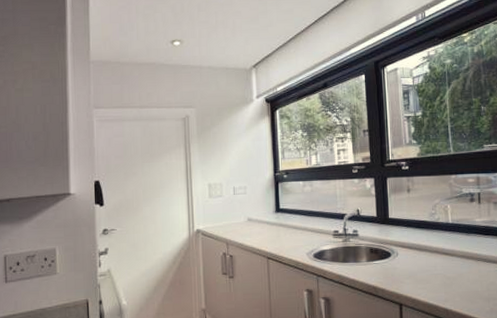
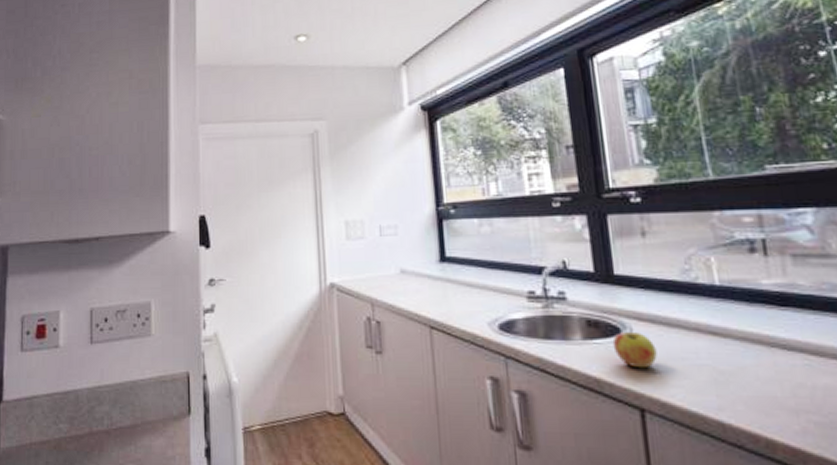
apple: none [385,255,412,278] -> present [612,332,657,369]

